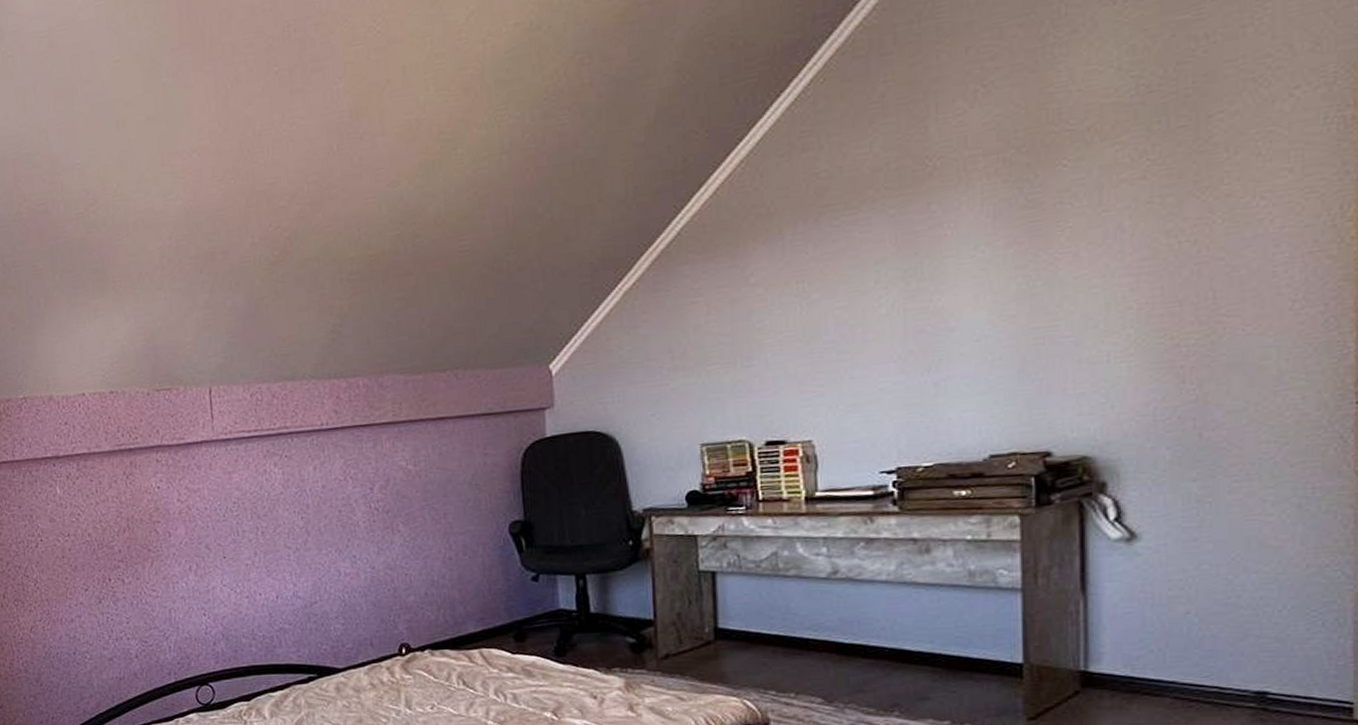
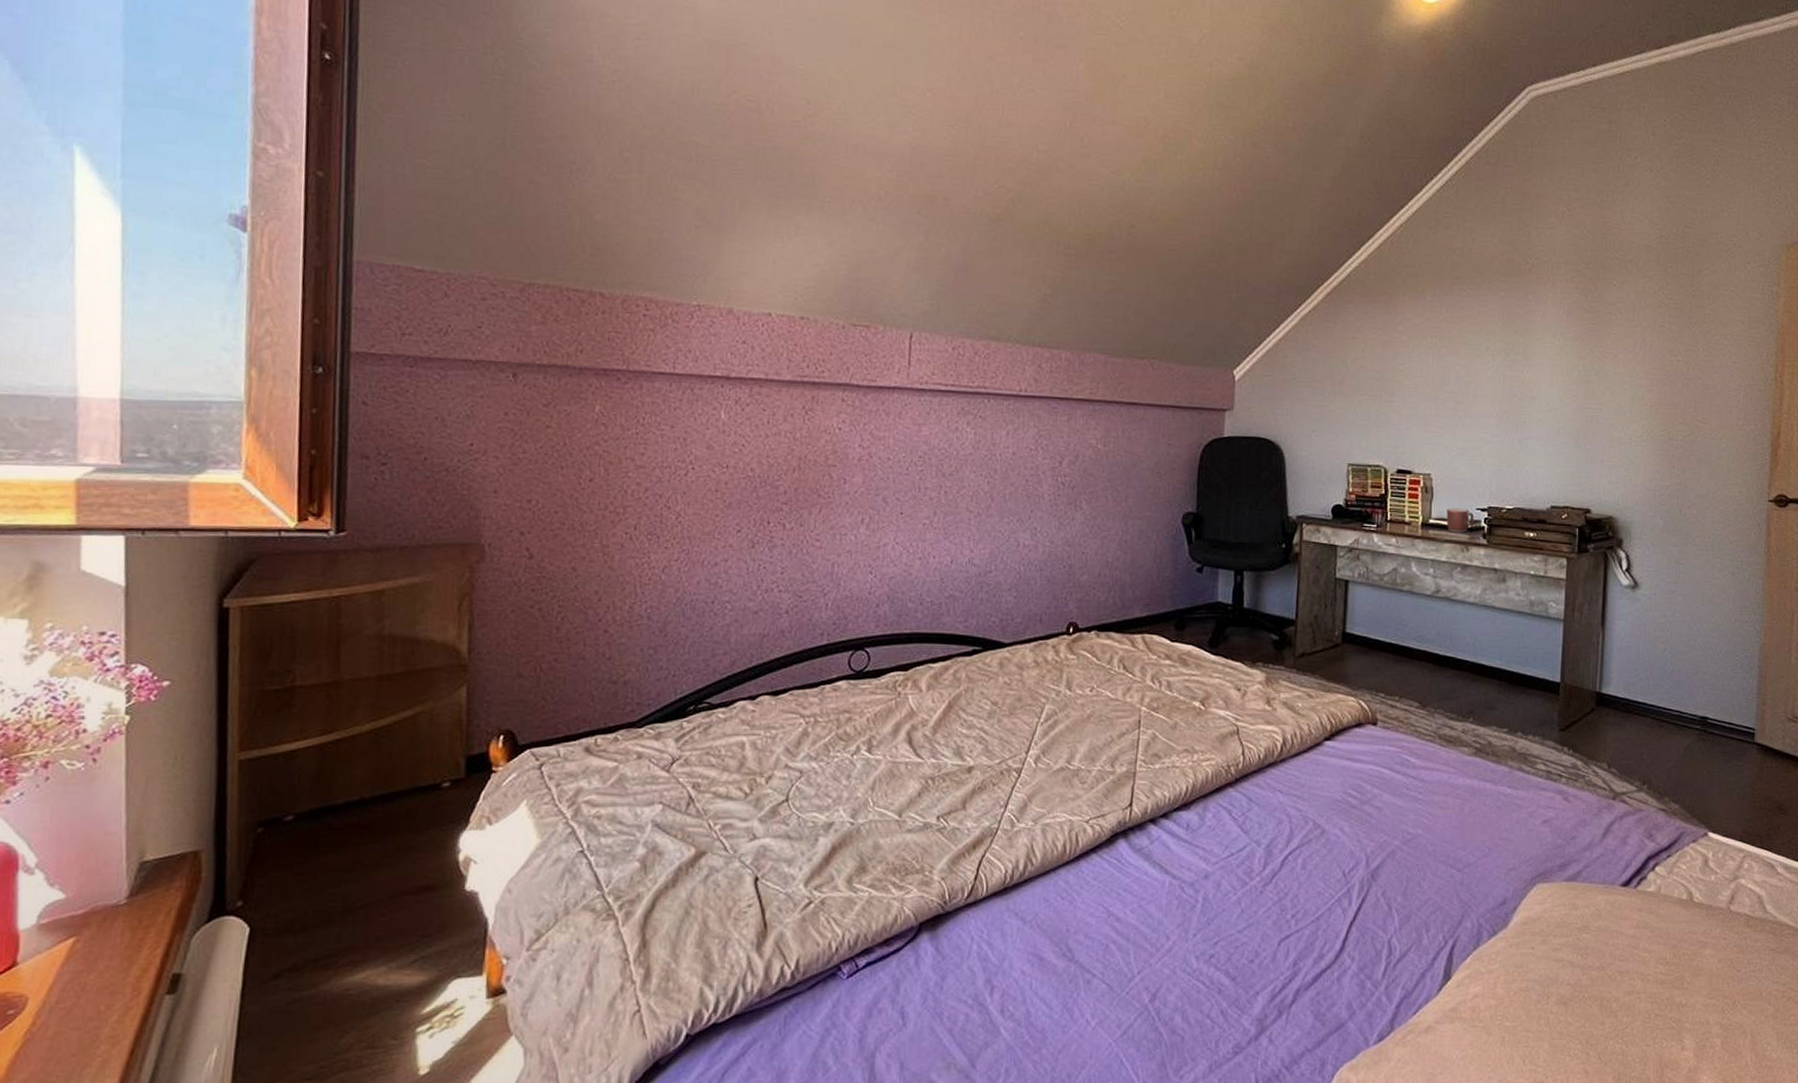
mug: none [838,473,879,503] -> present [1446,507,1475,533]

